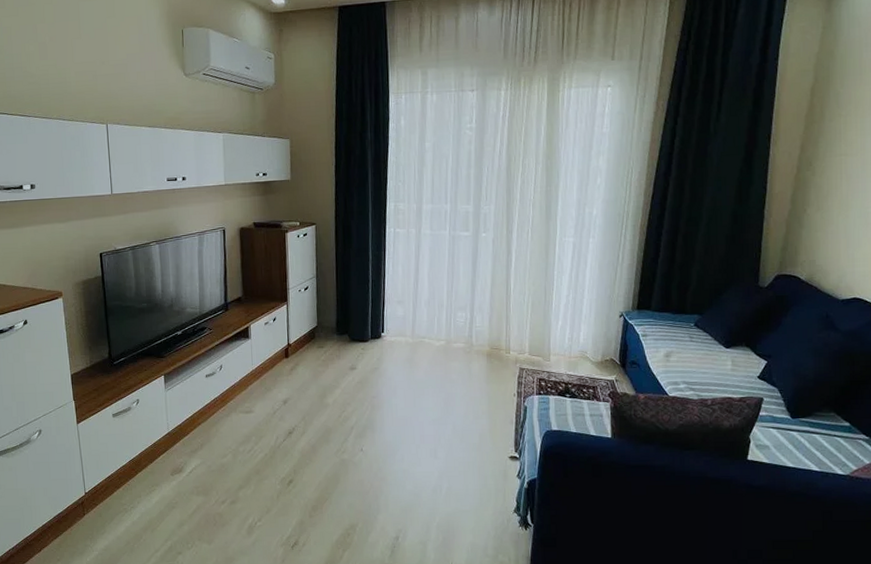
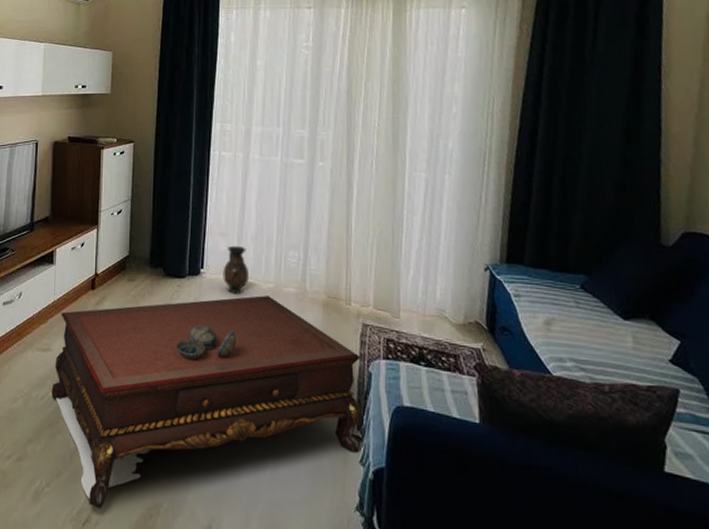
coffee table: none [256,351,519,534] -> present [51,295,362,510]
decorative bowl: none [363,380,414,409] -> present [177,325,236,359]
vase: none [401,311,424,352] -> present [223,245,250,295]

